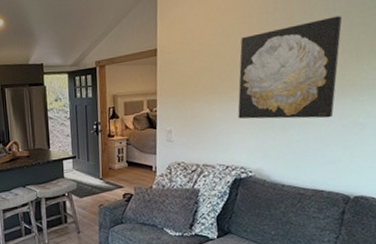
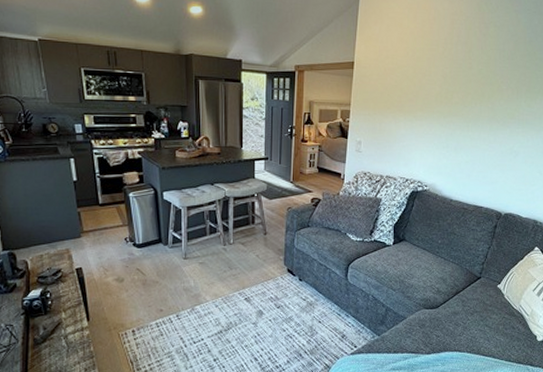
wall art: present [238,16,343,119] -> none [420,56,509,144]

